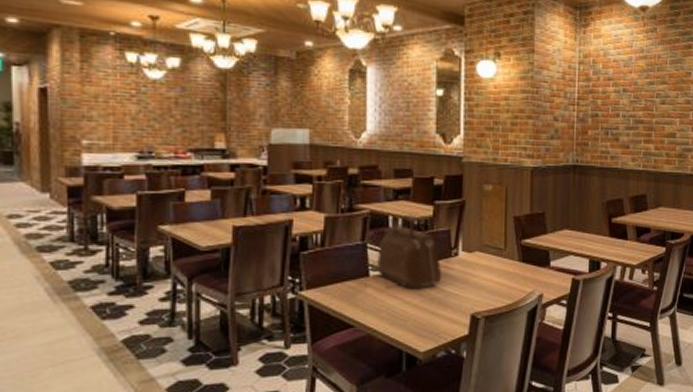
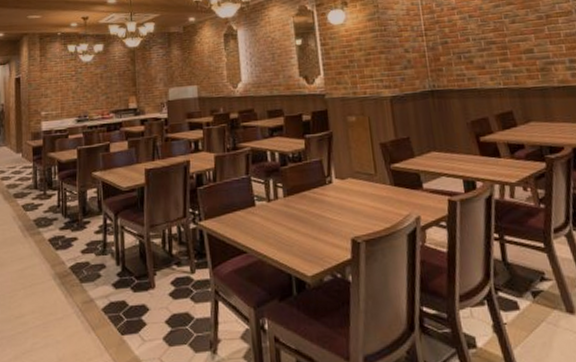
handbag: present [376,214,442,288] -> none [260,148,320,216]

